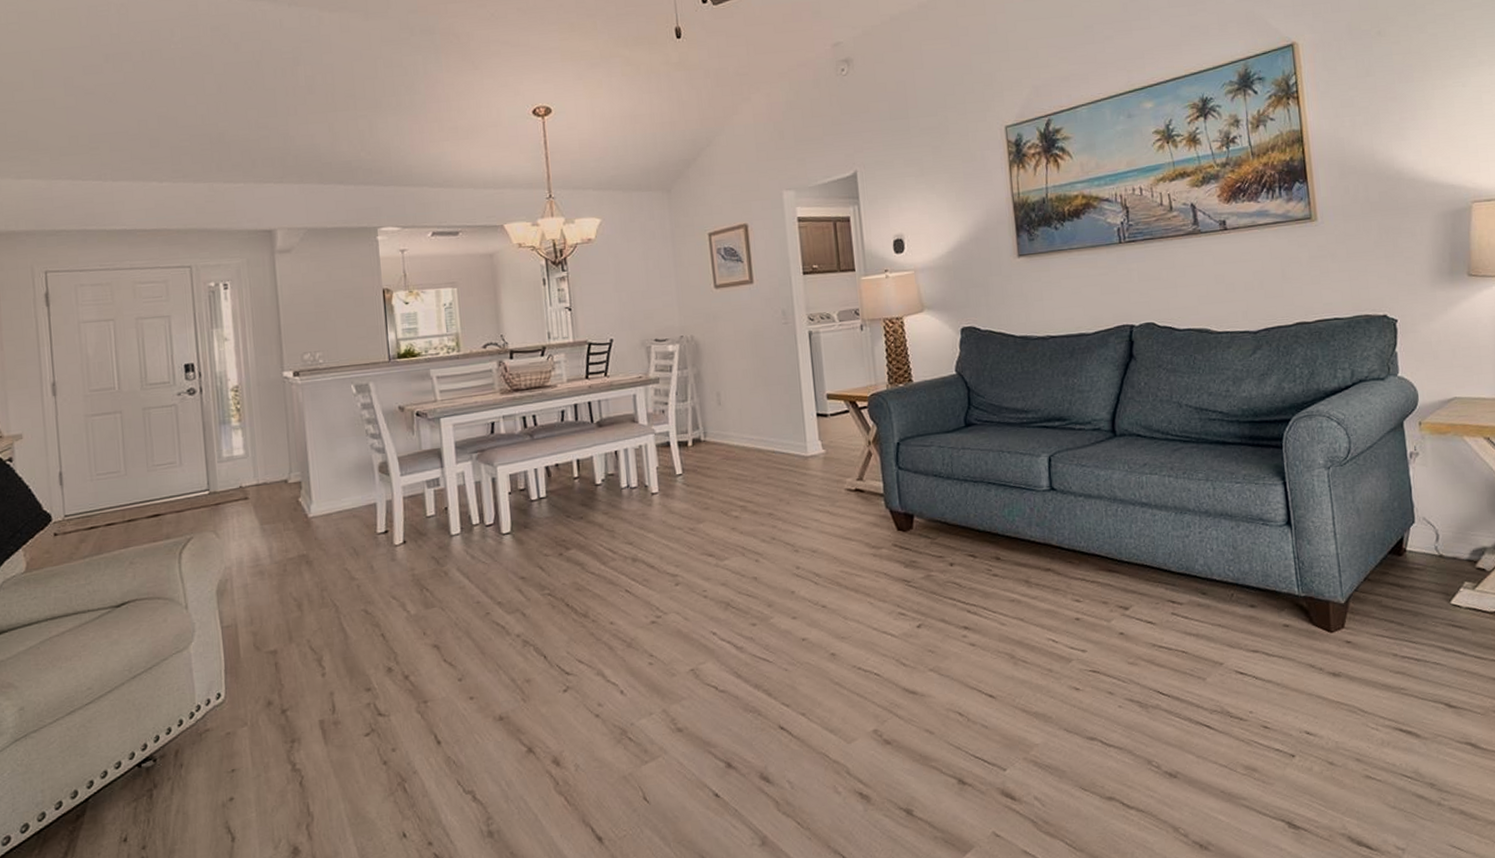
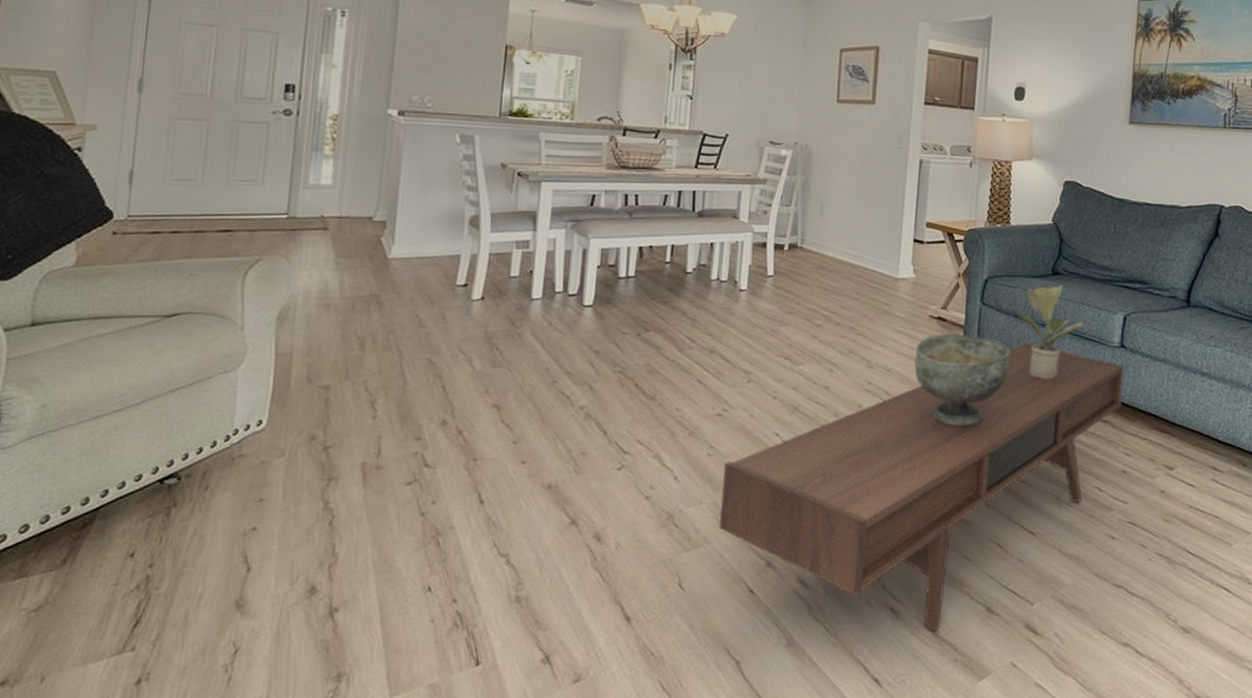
coffee table: none [667,501,1062,812] -> present [718,342,1124,632]
decorative bowl: none [839,502,938,598] -> present [914,333,1010,426]
potted plant: none [936,436,1008,536] -> present [1017,285,1084,379]

